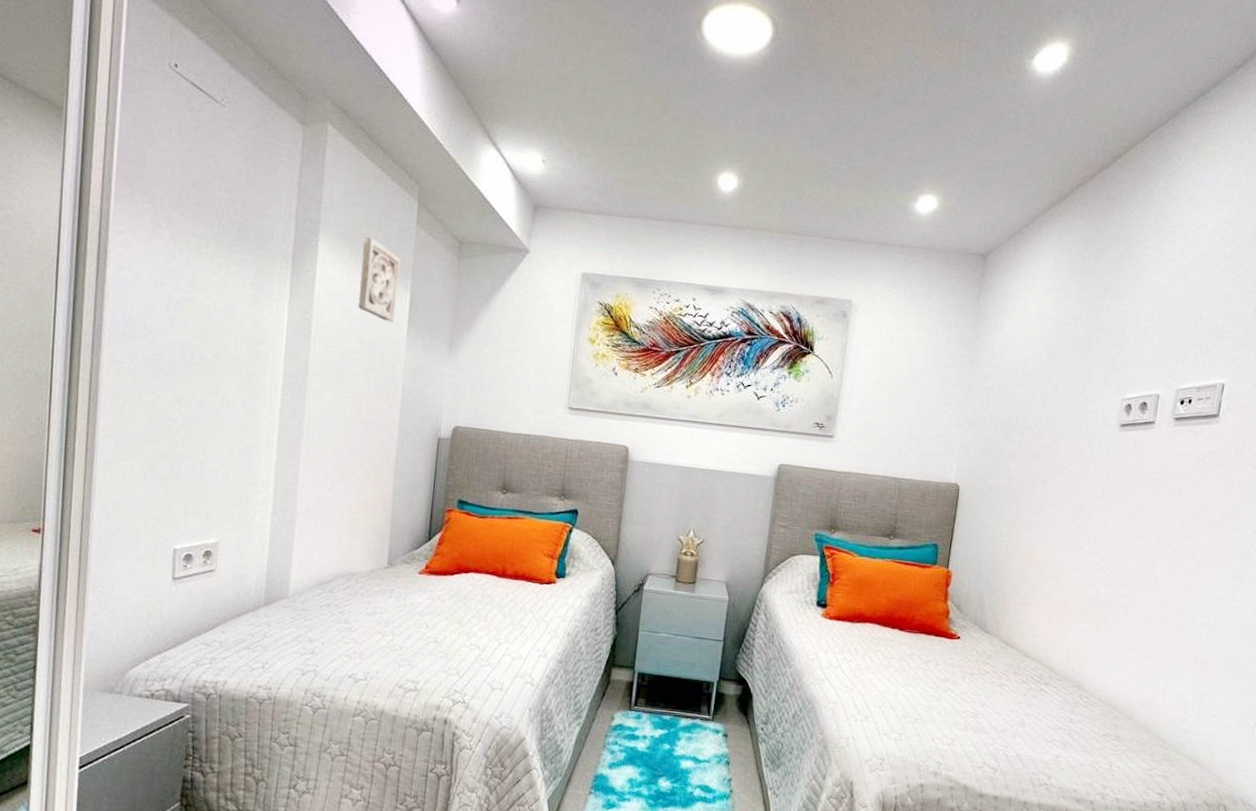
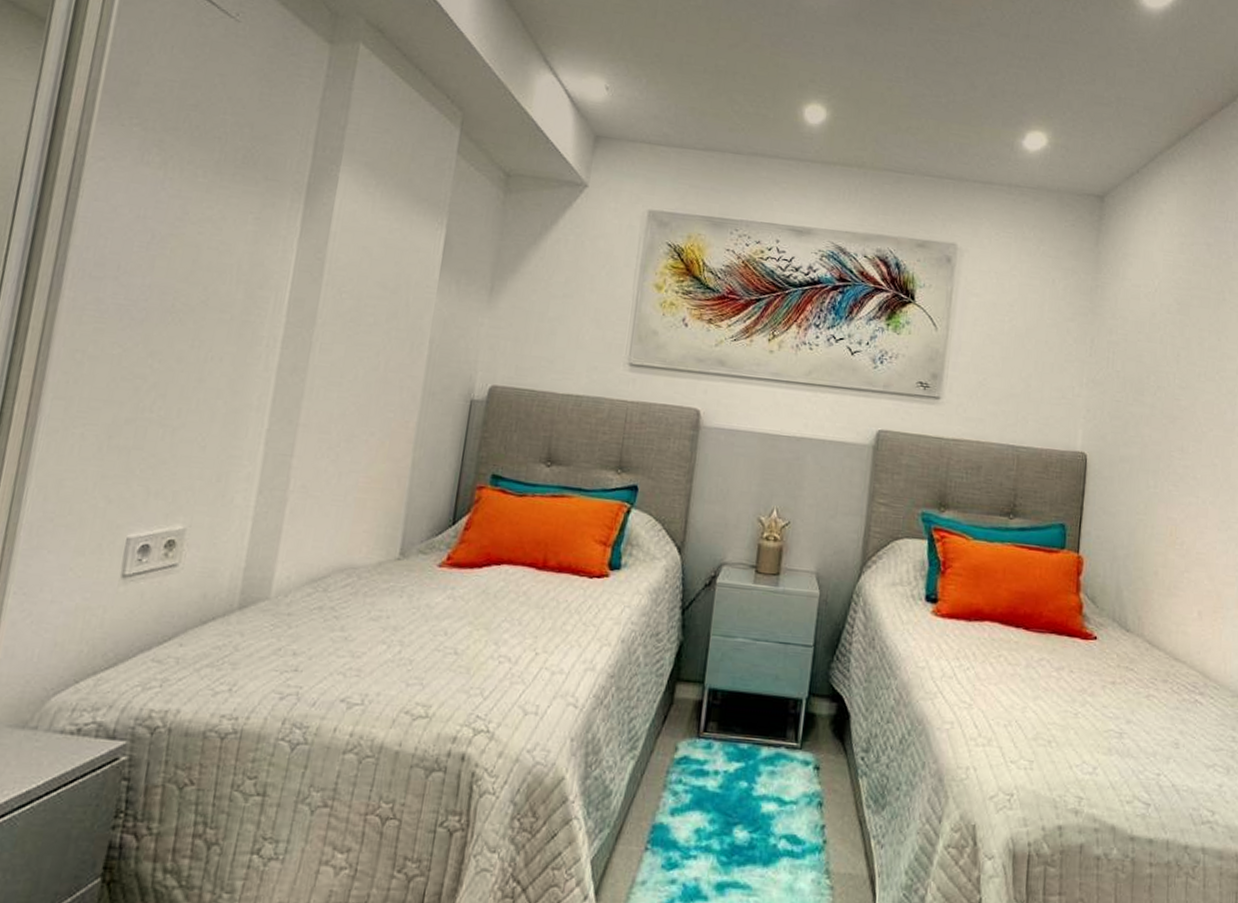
wall ornament: present [358,236,402,322] -> none [382,167,438,264]

